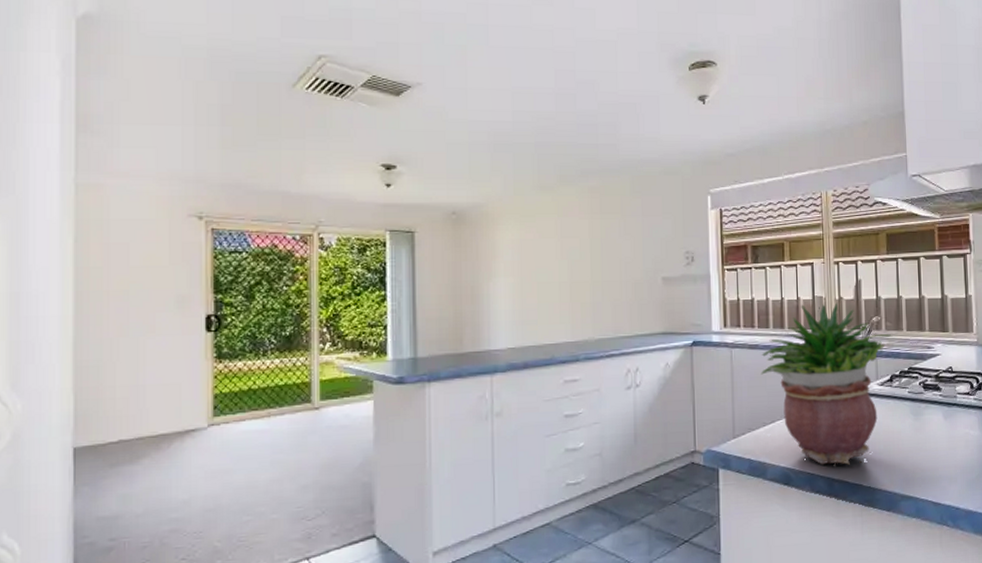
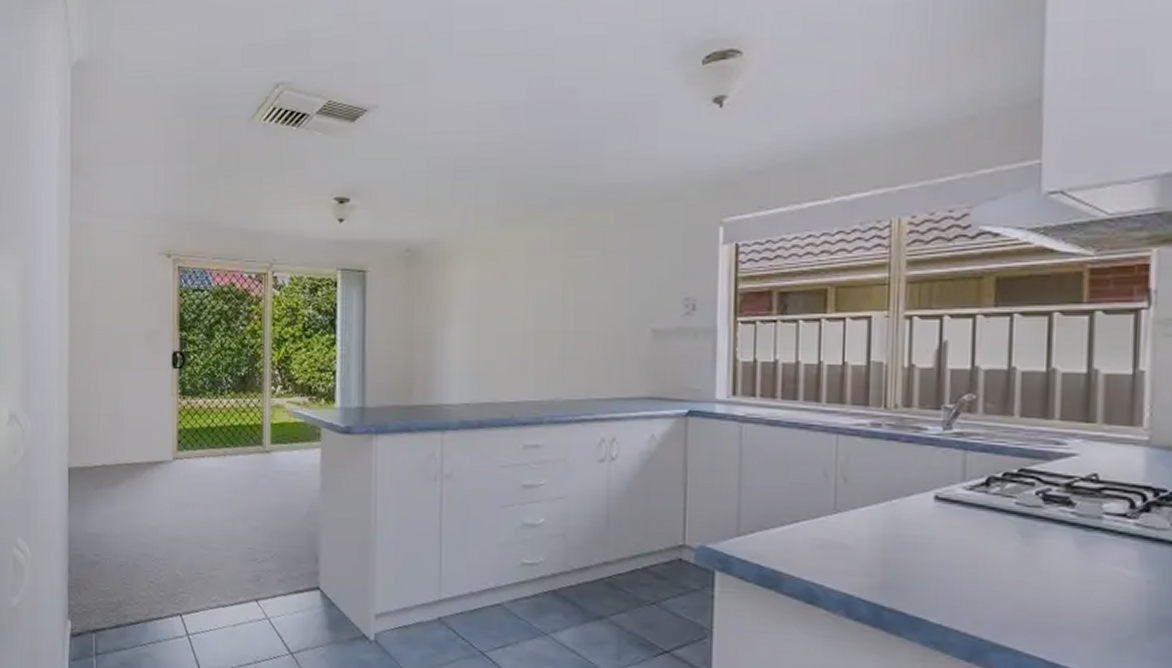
potted plant: present [760,302,893,467] -> none [781,371,996,593]

